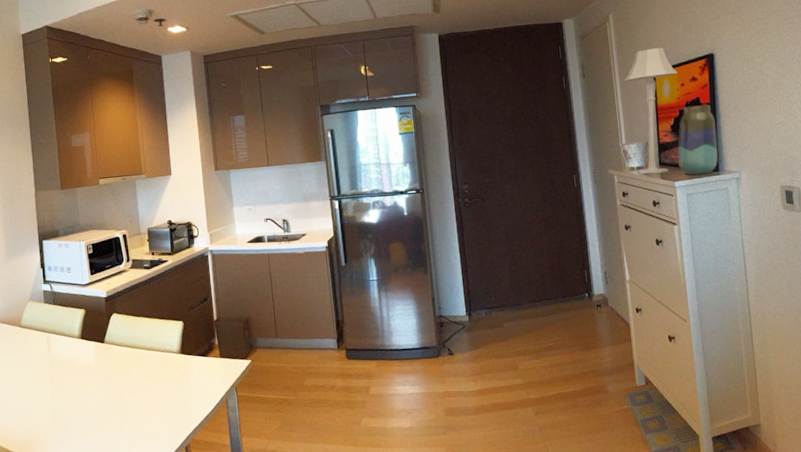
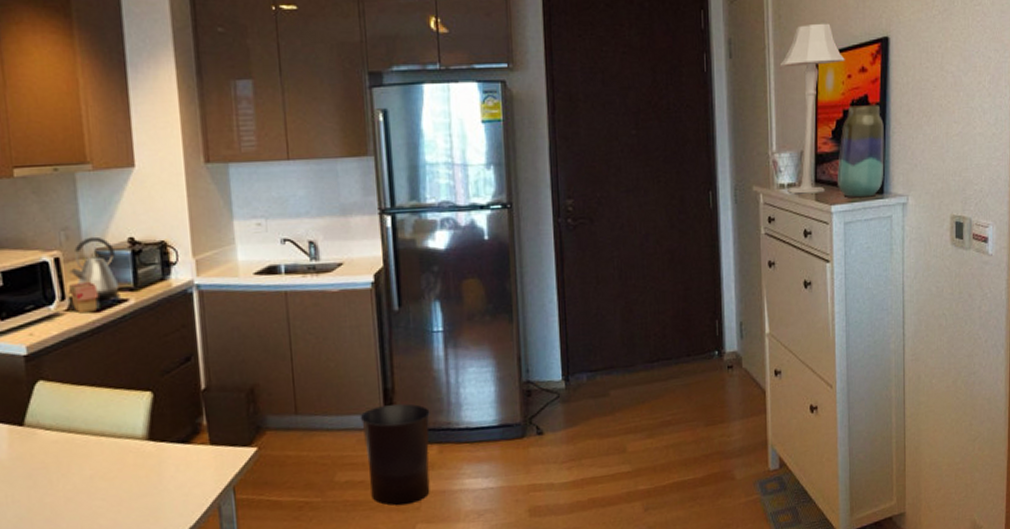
food container: none [131,249,150,270] -> present [68,281,99,314]
kettle: none [132,220,163,263] -> present [69,236,121,302]
waste bin: none [320,331,371,404] -> present [360,403,430,505]

